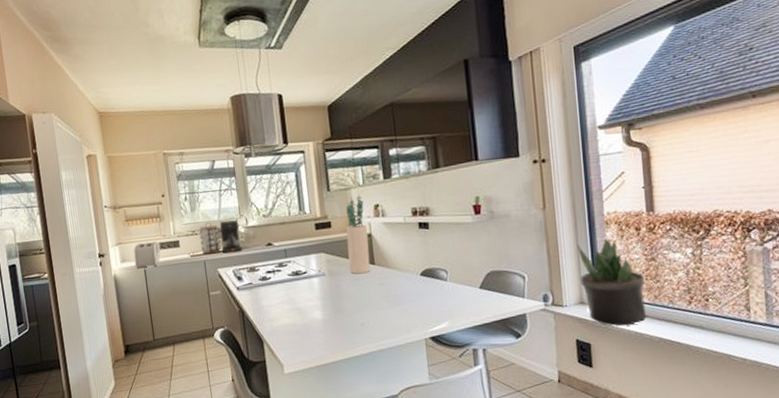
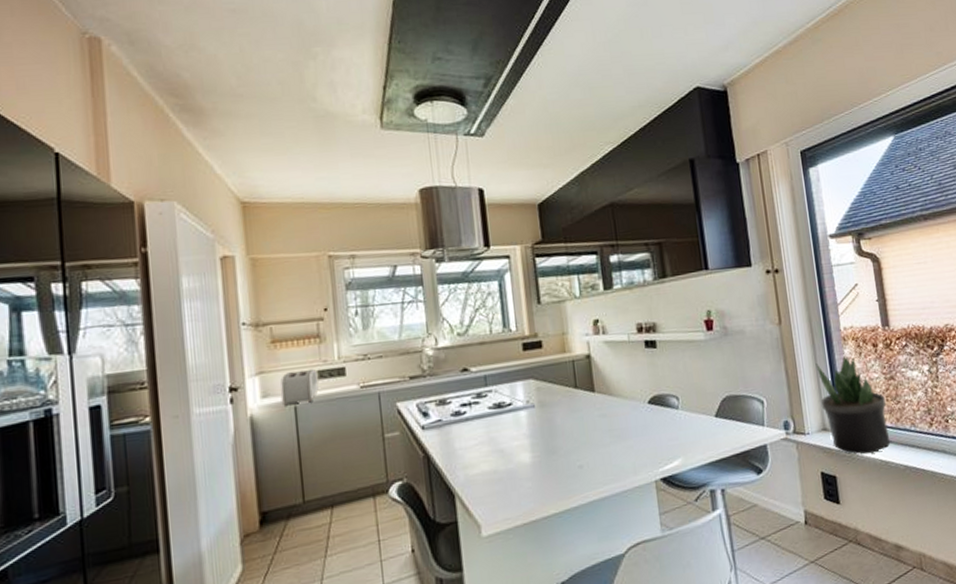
spice rack: present [199,222,221,255] -> none [373,342,402,385]
coffee maker: present [219,220,242,254] -> none [400,340,430,383]
vase: present [345,194,371,275] -> none [559,307,590,405]

